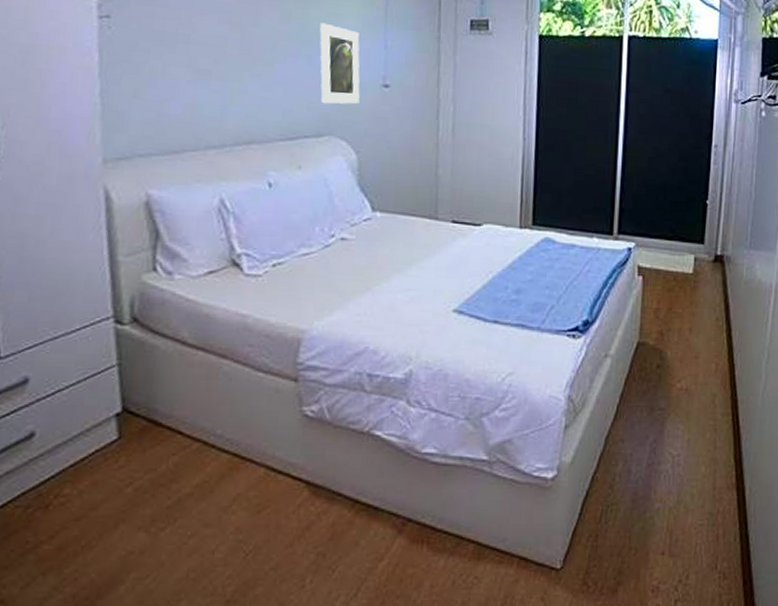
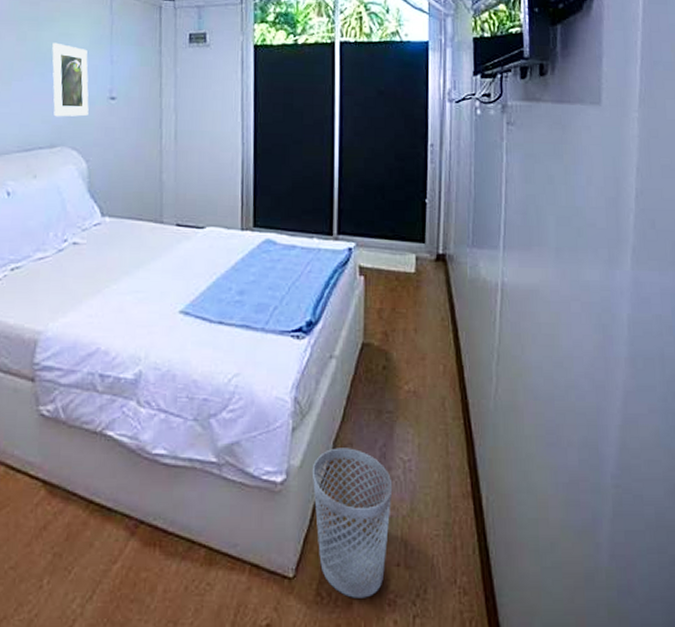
wastebasket: none [583,444,661,586] -> present [313,448,393,598]

